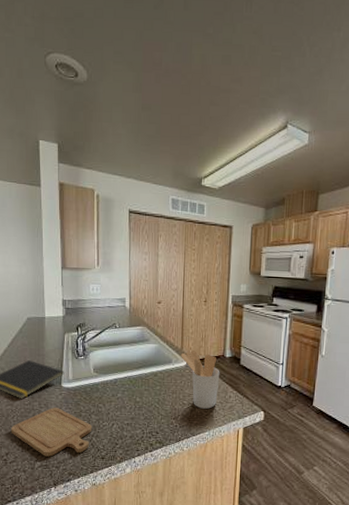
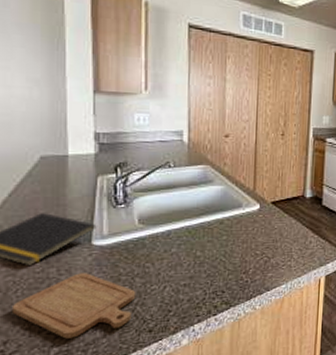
utensil holder: present [181,350,220,409] -> none [253,192,299,258]

